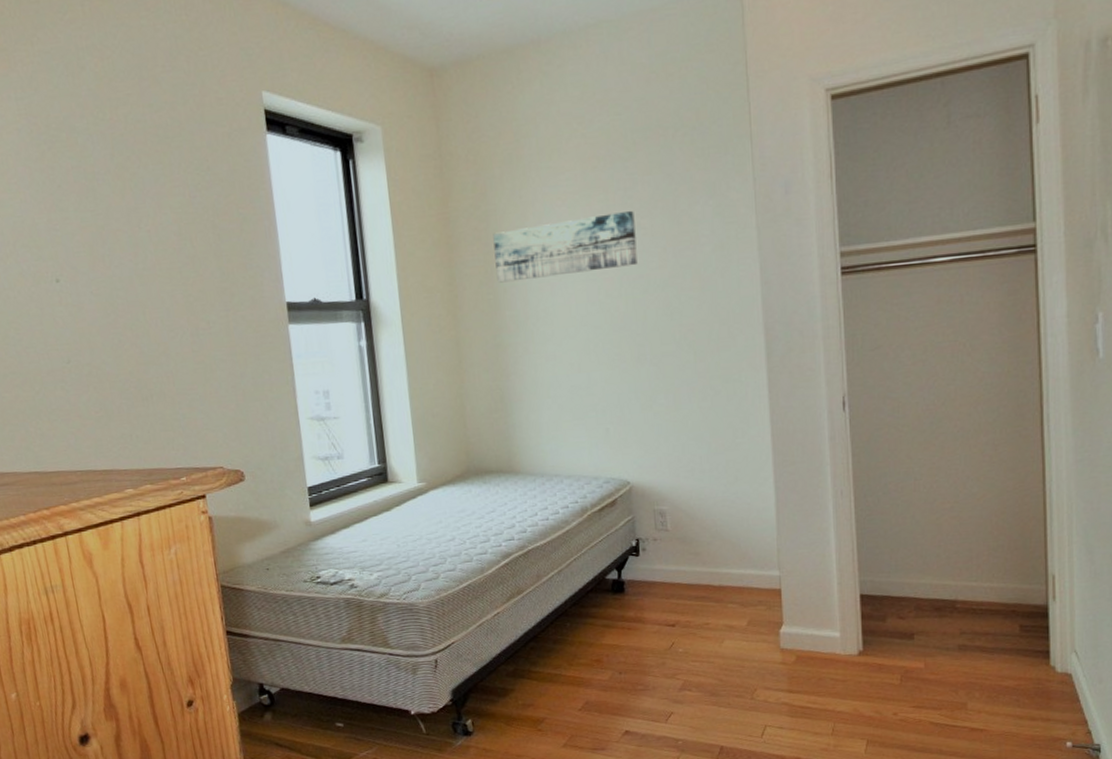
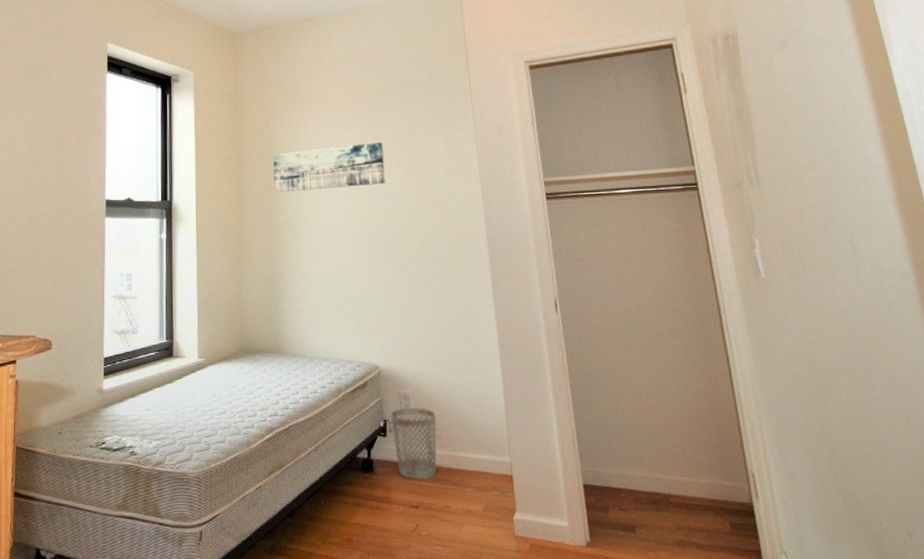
wastebasket: none [644,524,697,599] -> present [391,408,437,480]

